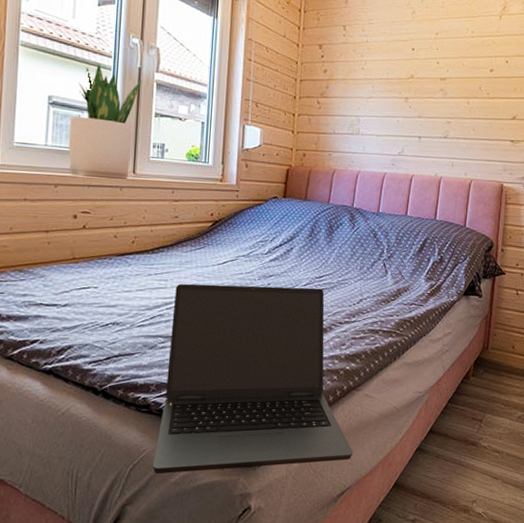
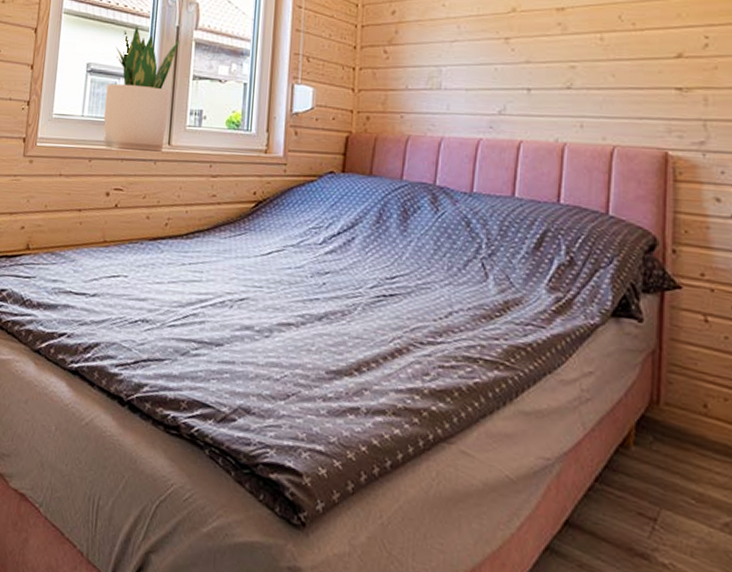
laptop: present [152,283,354,474] -> none [181,277,446,546]

